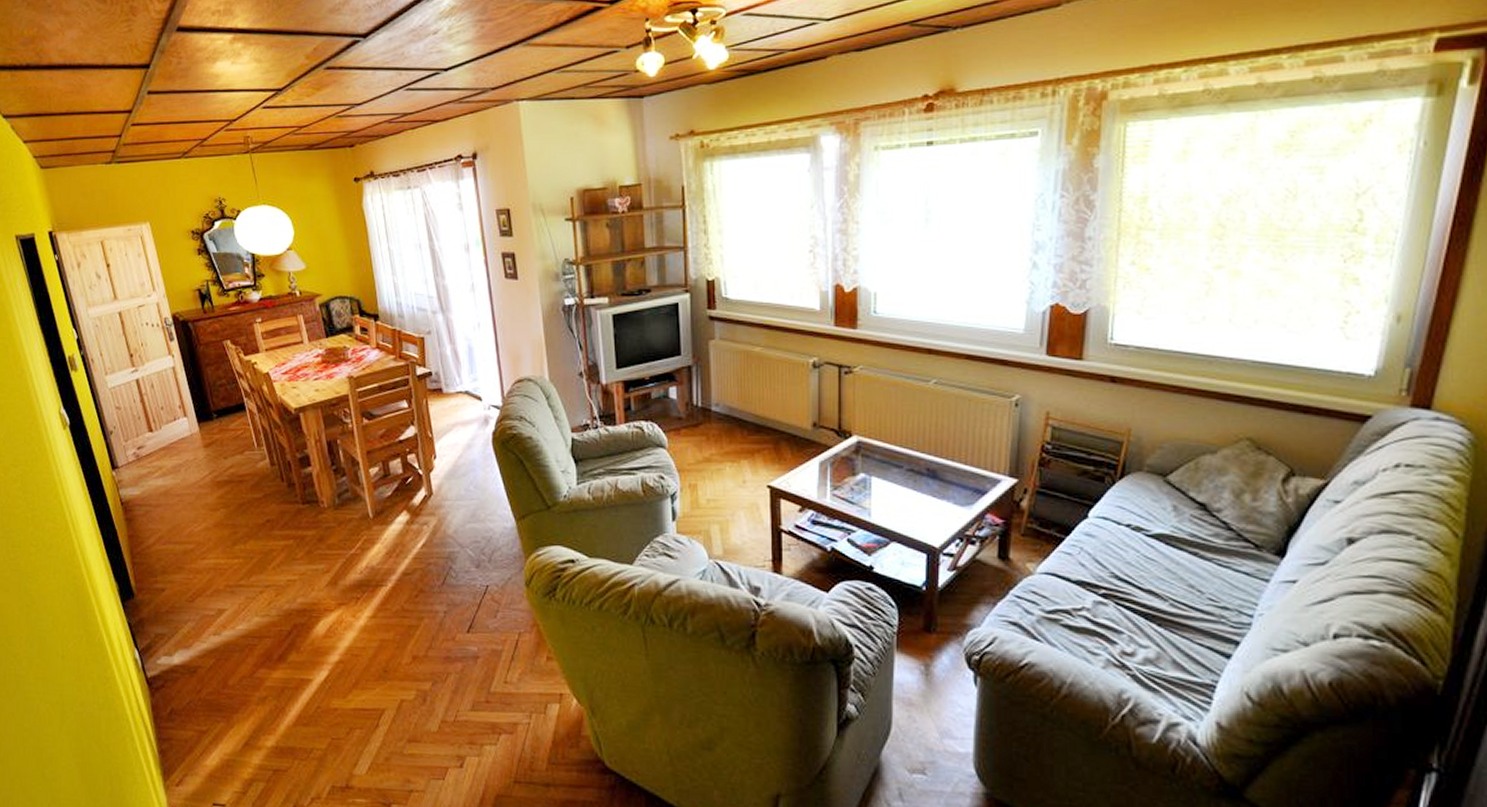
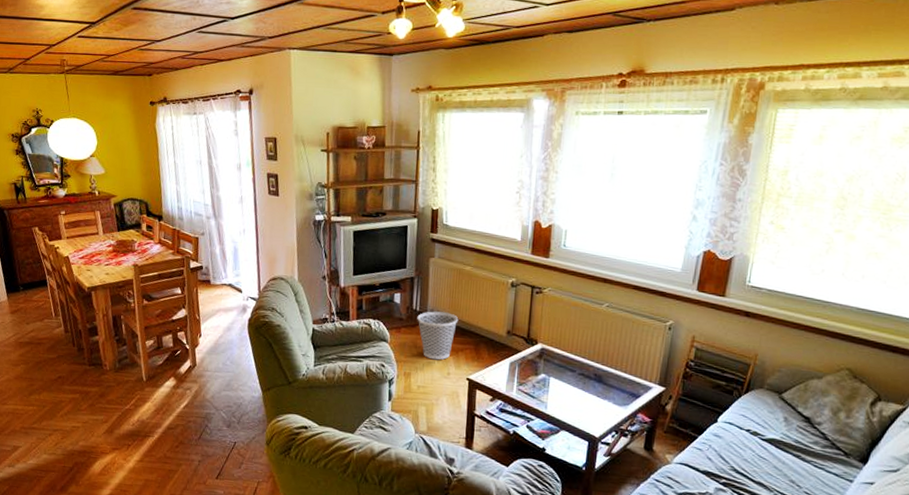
wastebasket: none [699,405,751,466] -> present [417,311,459,360]

